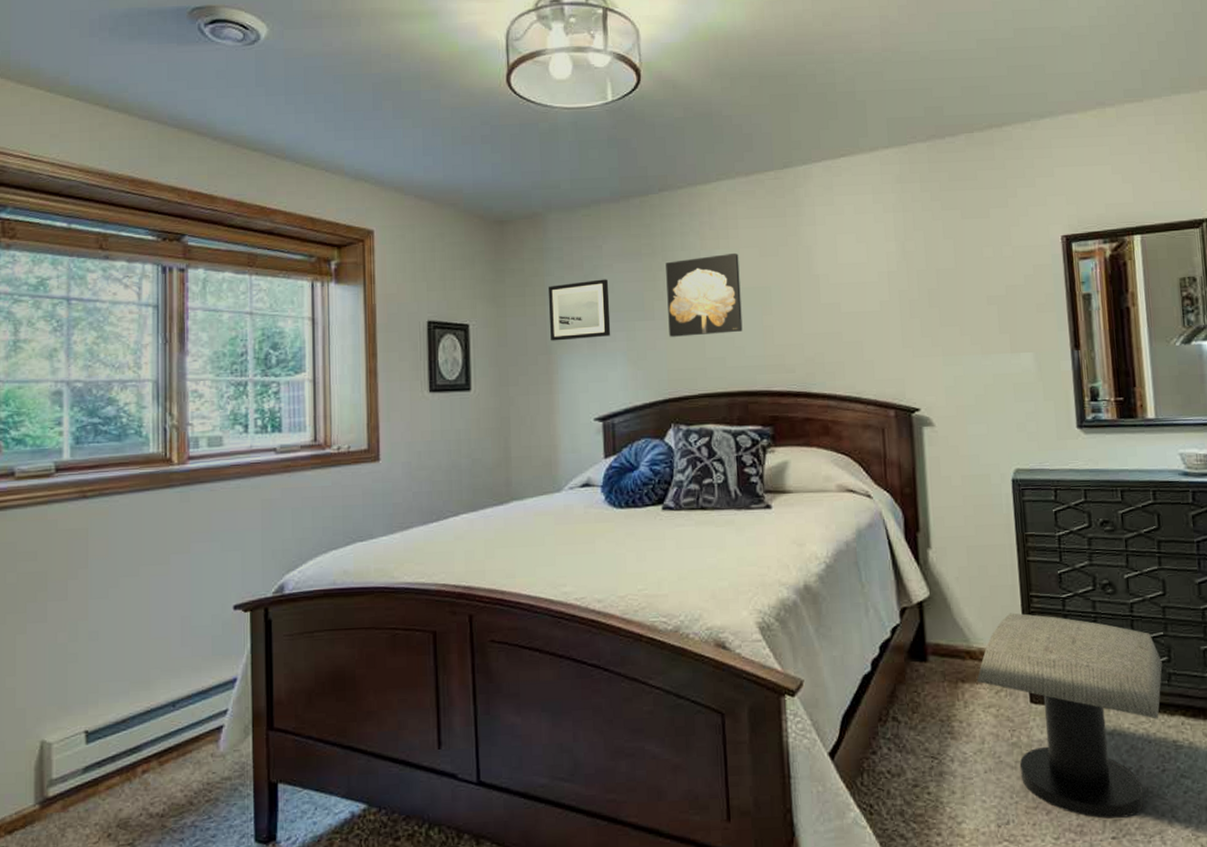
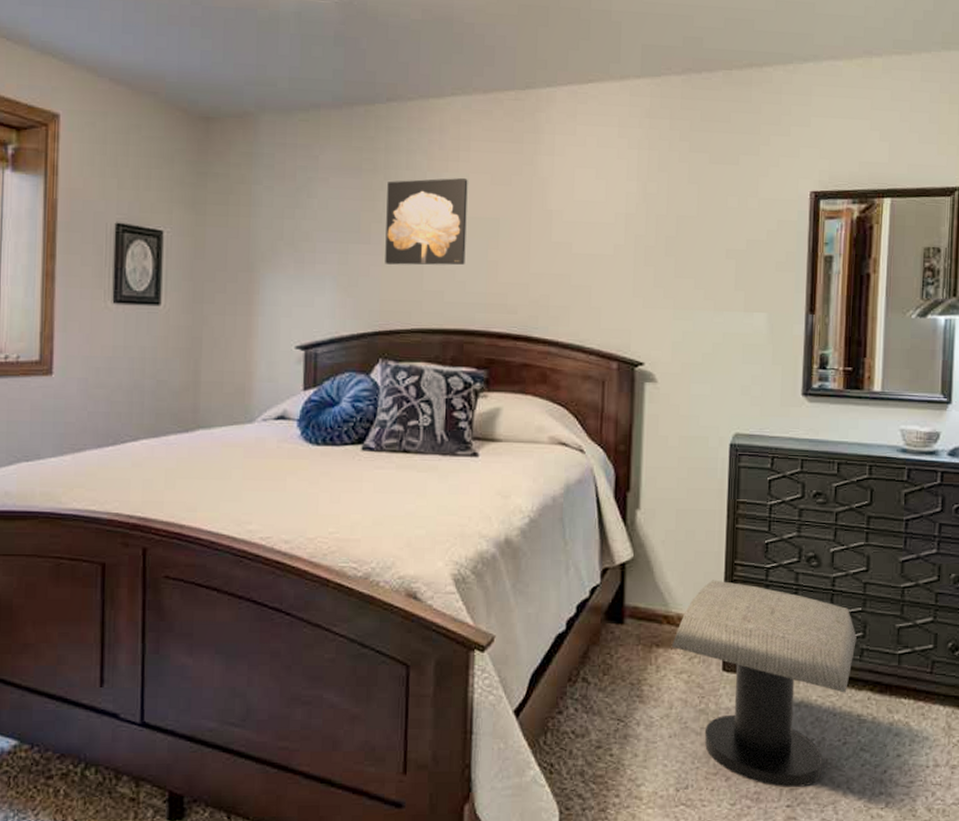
wall art: present [549,279,611,341] -> none [254,193,323,258]

